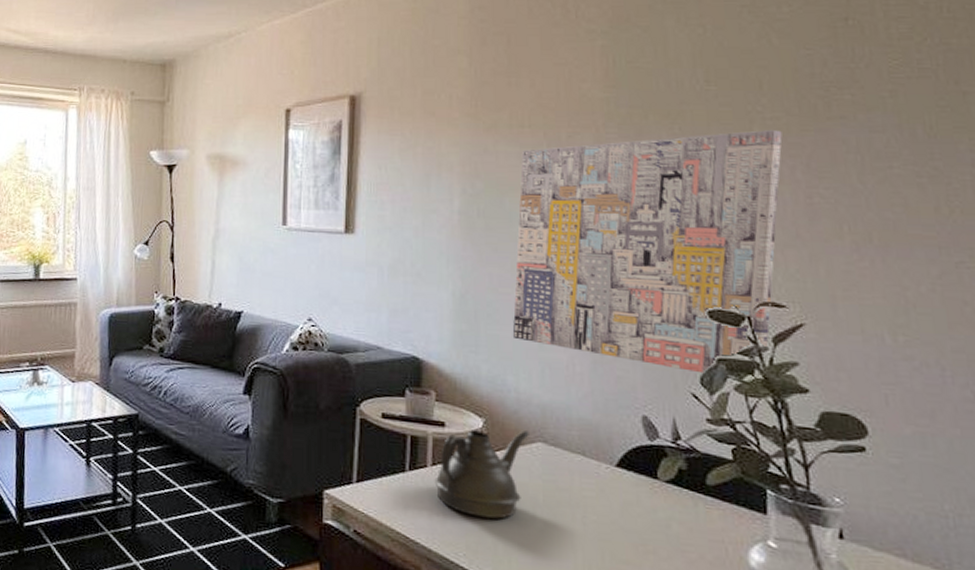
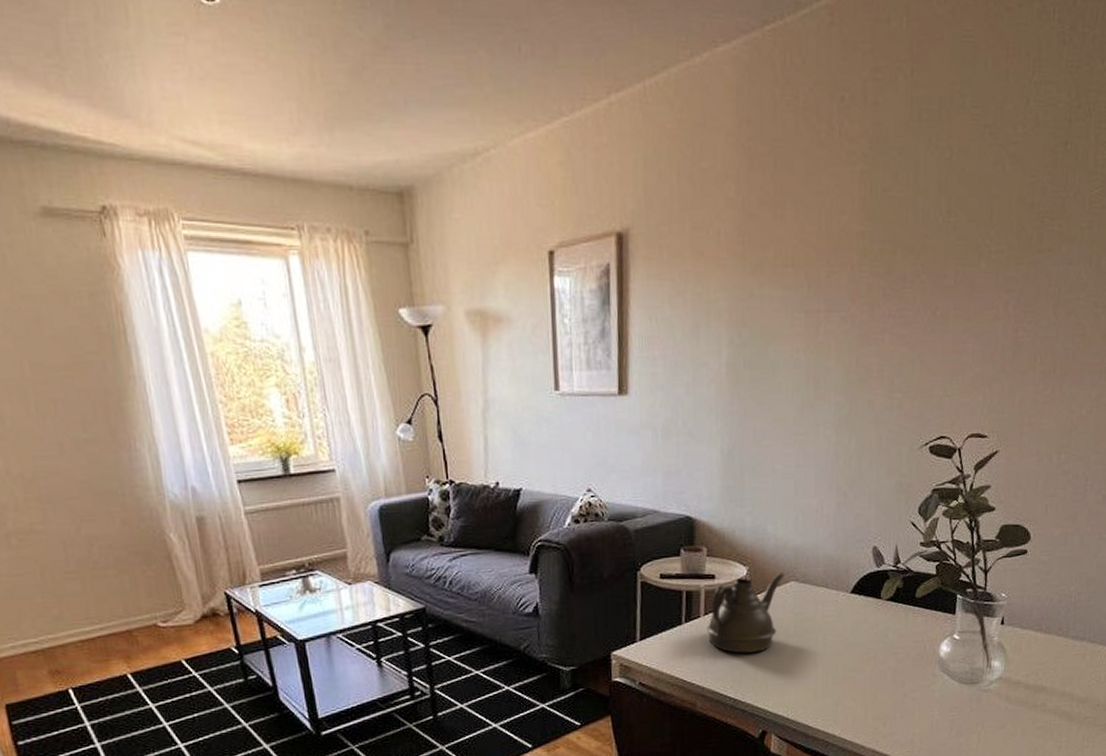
wall art: present [512,130,783,374] -> none [772,264,1003,504]

